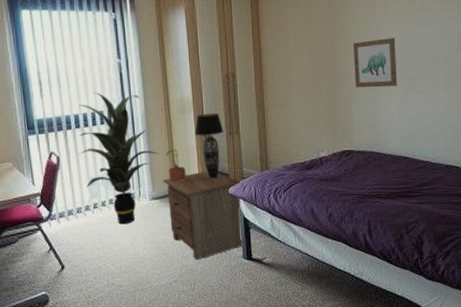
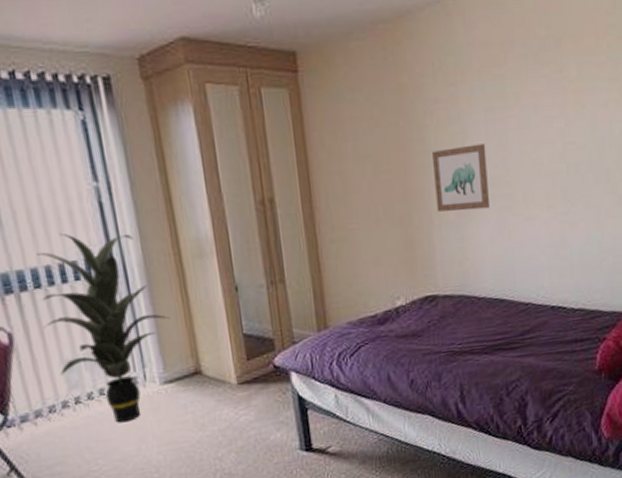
nightstand: present [163,170,244,260] -> none [178,336,301,460]
potted plant: present [166,149,186,182] -> none [180,309,213,357]
table lamp: present [195,113,224,179] -> none [220,255,263,348]

